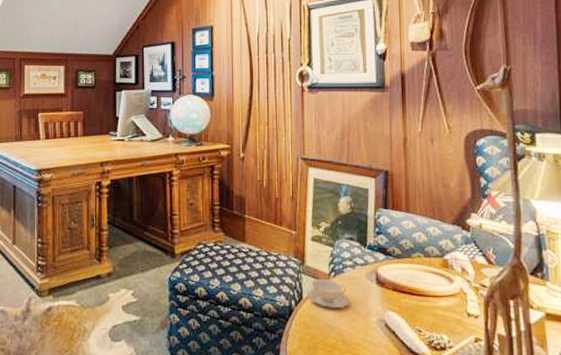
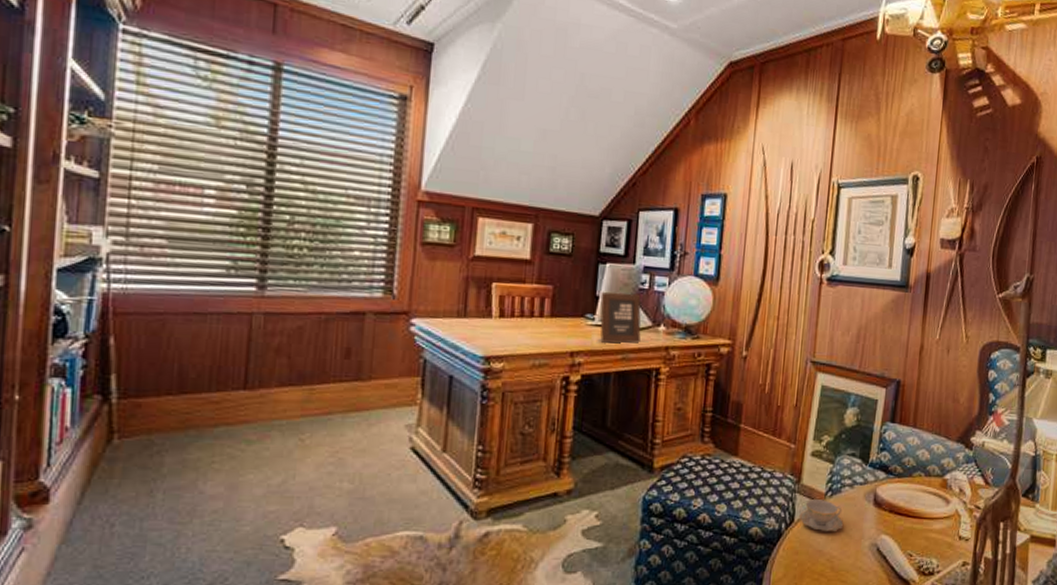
picture frame: none [120,113,154,153] -> present [600,292,641,343]

